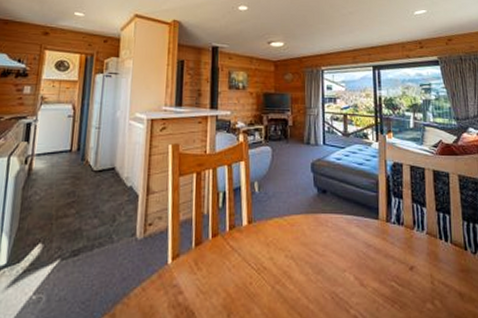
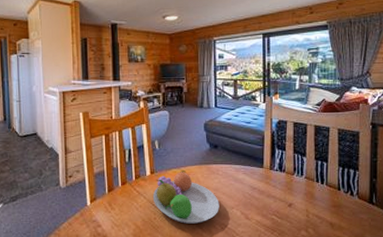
fruit bowl: none [249,221,329,291] -> present [152,171,219,224]

